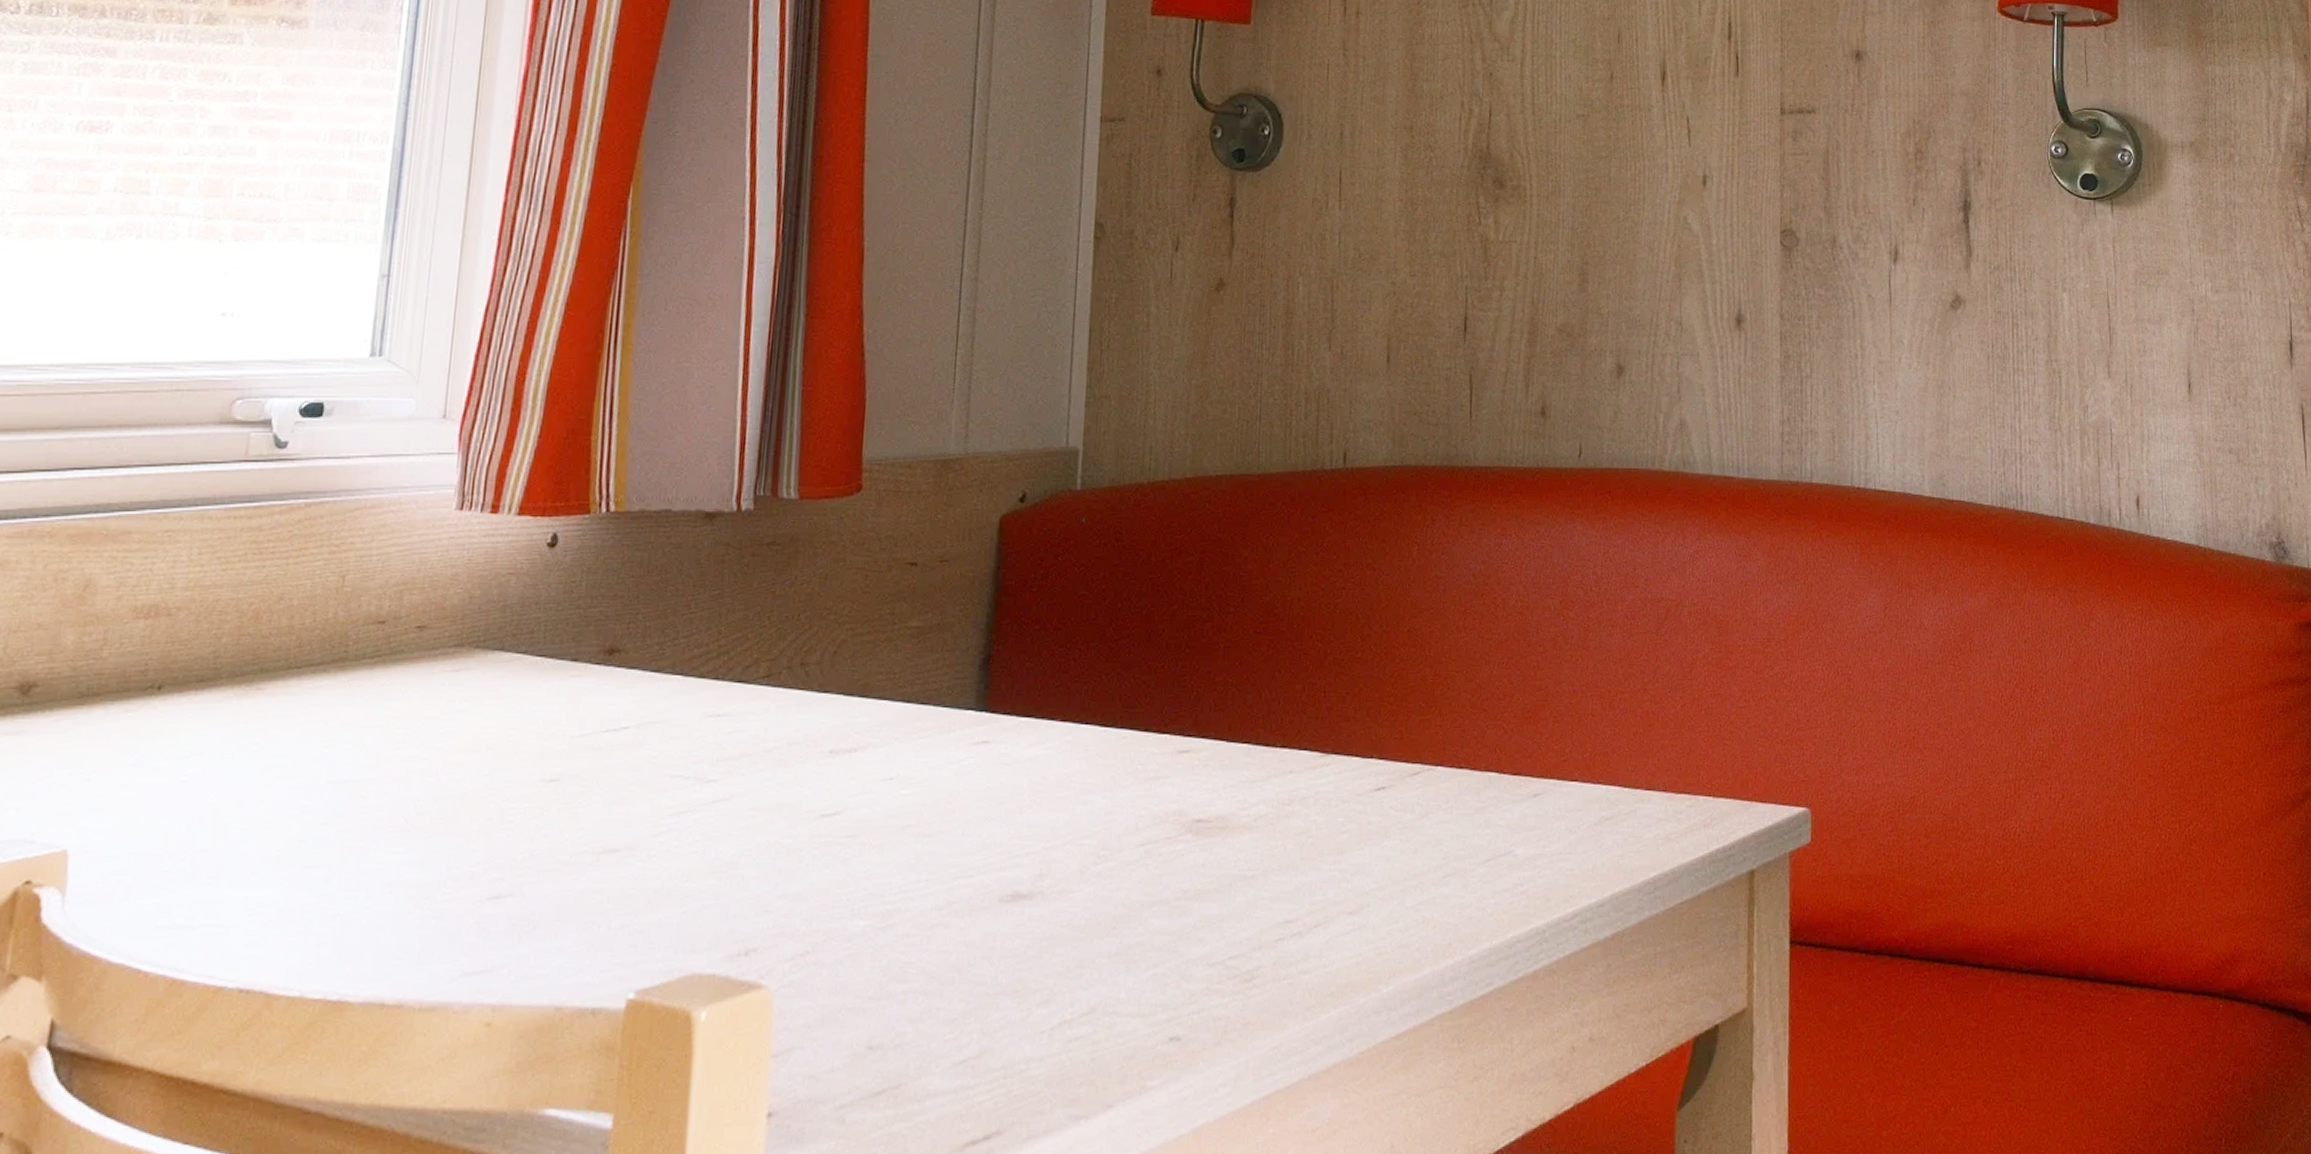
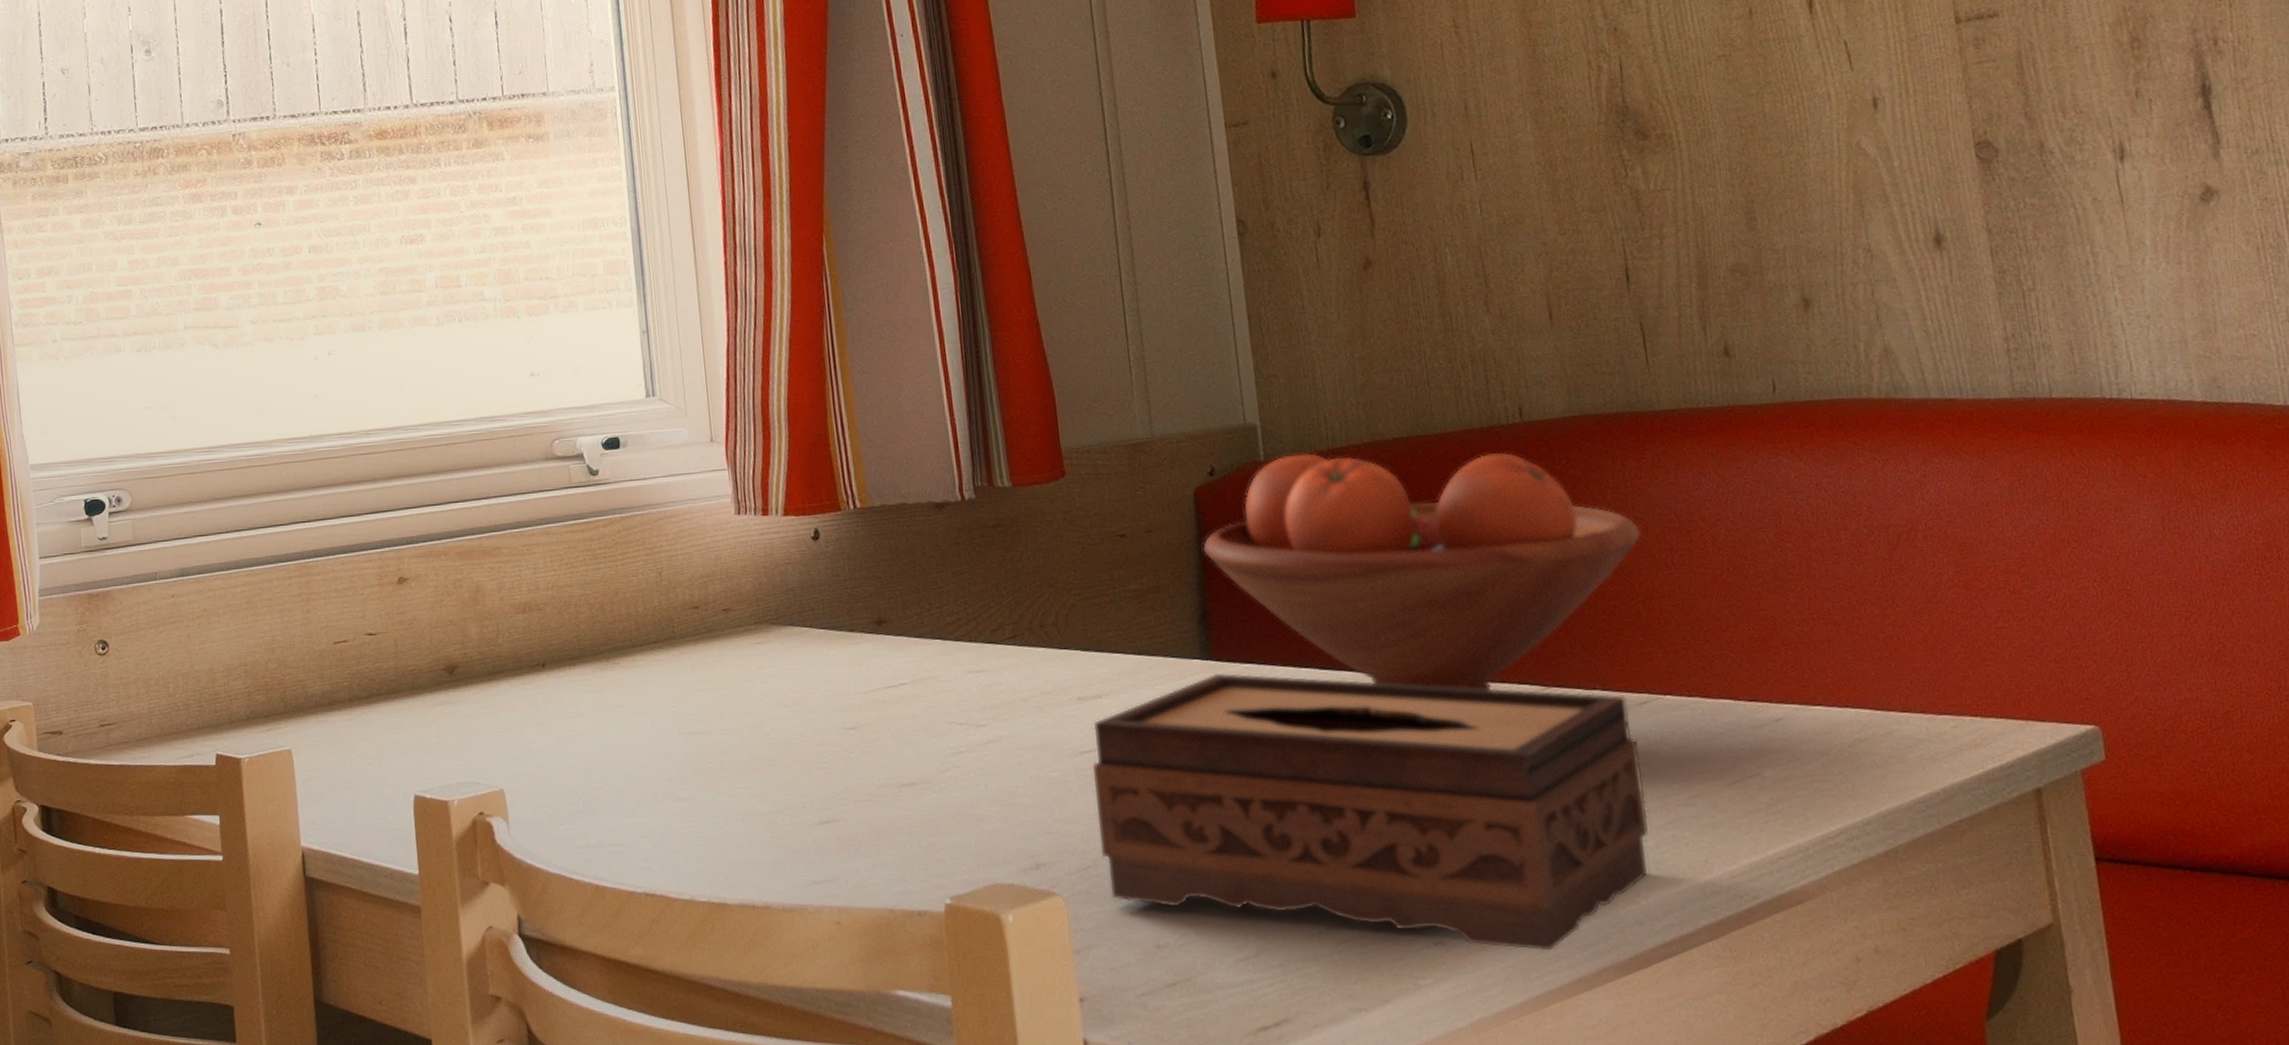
tissue box: none [824,726,1403,1046] -> present [1093,672,1648,951]
fruit bowl: none [998,485,1439,755] -> present [1203,452,1641,690]

